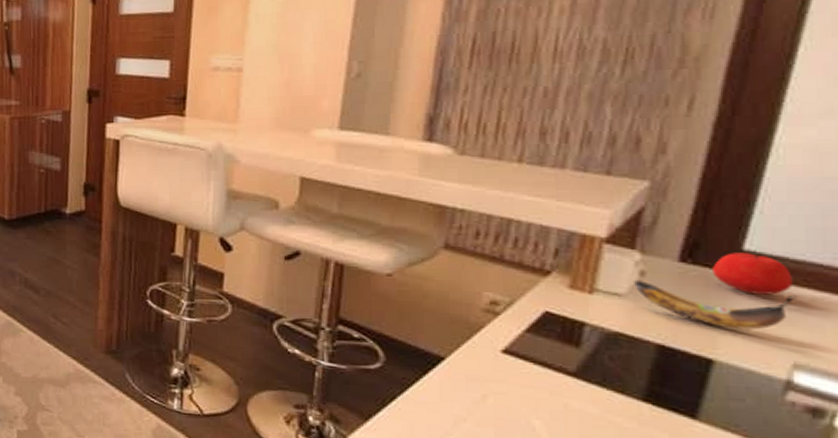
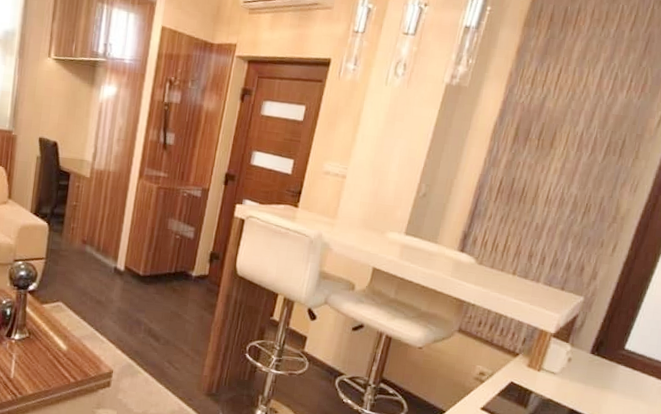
banana: present [634,279,797,330] -> none [564,363,647,402]
apple: present [713,252,793,295] -> none [607,350,647,380]

